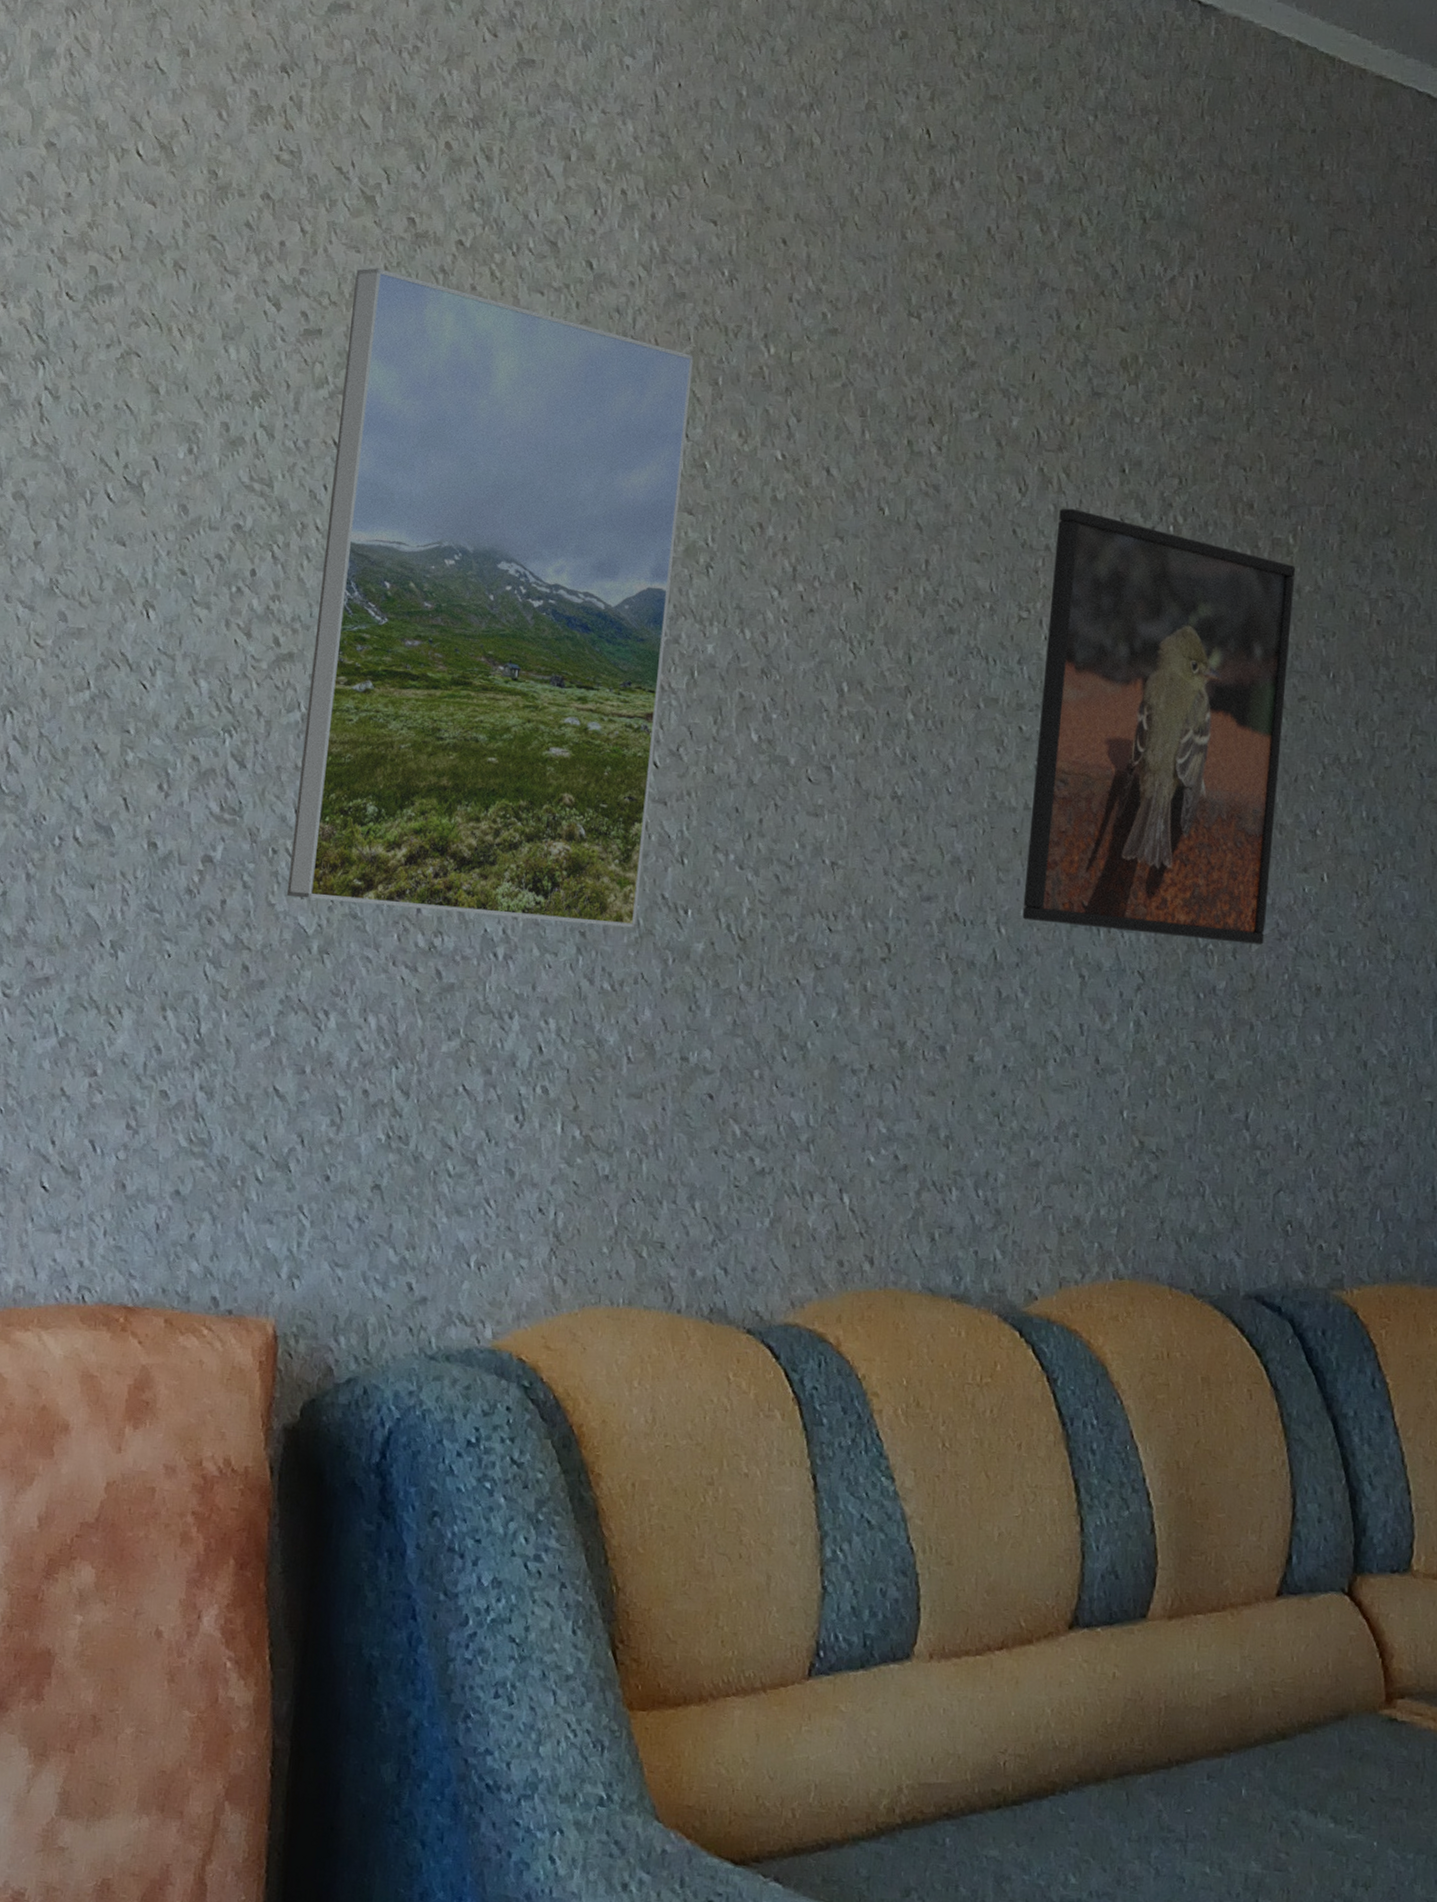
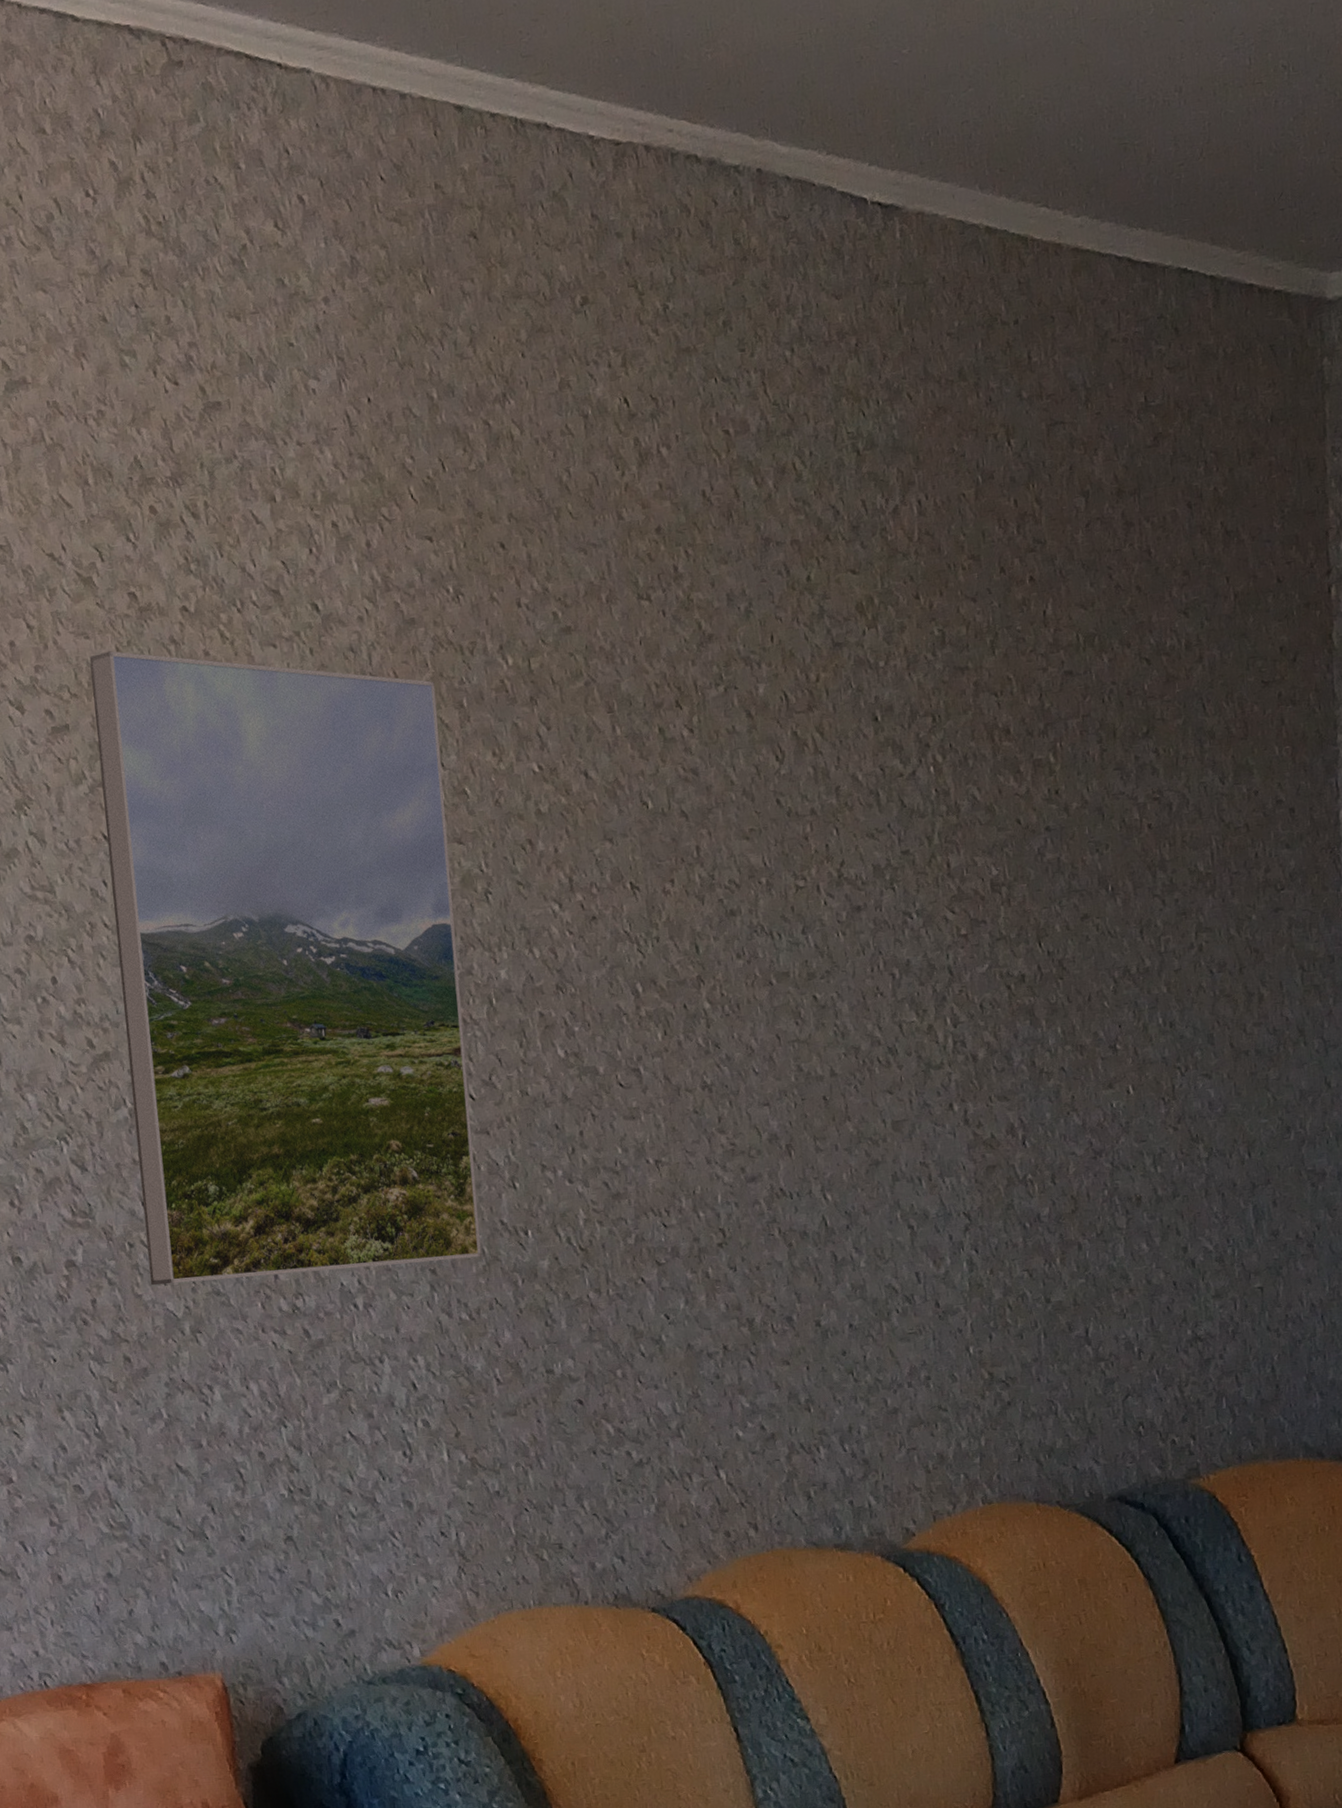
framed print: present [1022,508,1296,945] -> none [819,767,1080,1183]

